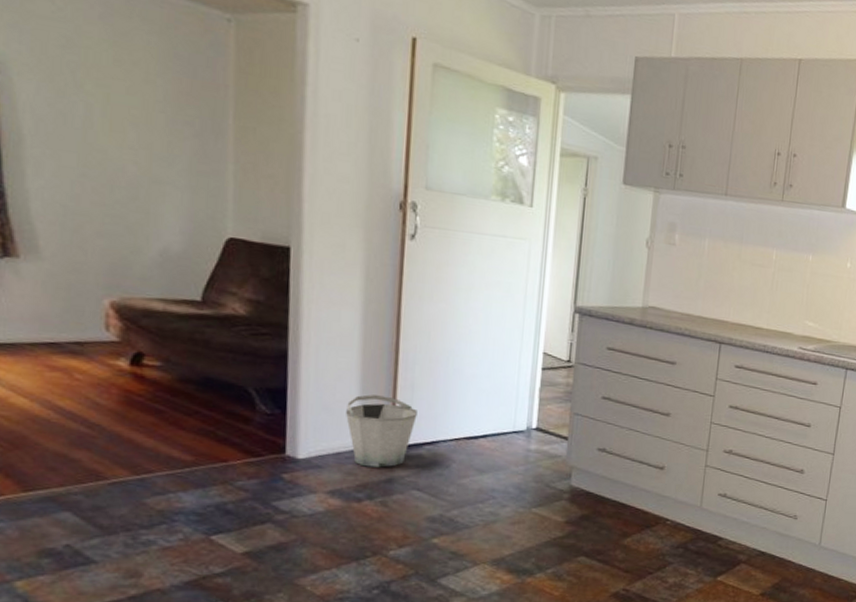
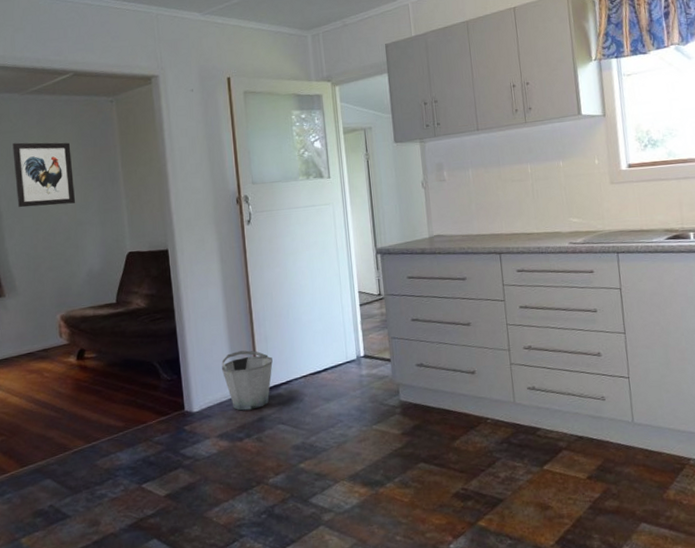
wall art: none [51,37,153,151] -> present [12,142,76,208]

